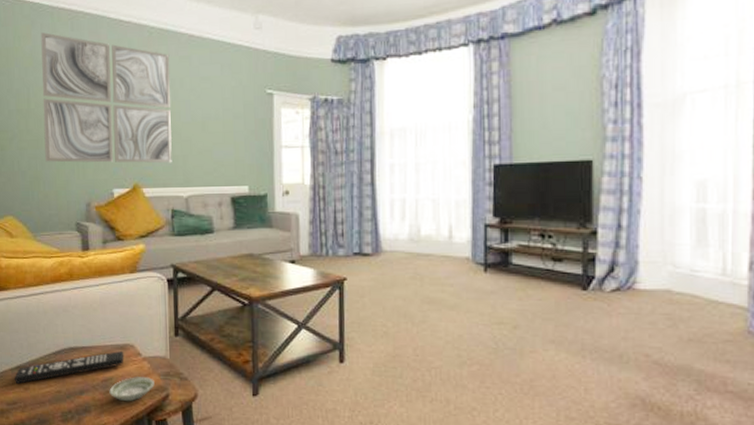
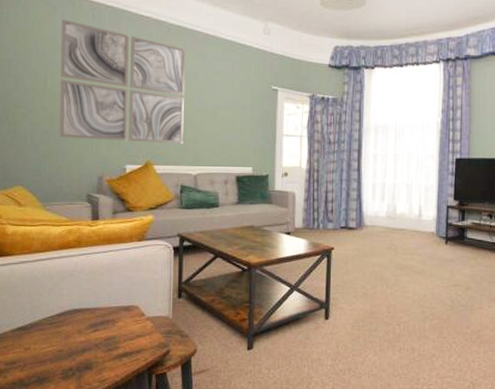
remote control: present [15,351,124,384] -> none [15,312,128,344]
saucer: present [109,377,155,402] -> none [111,335,156,359]

